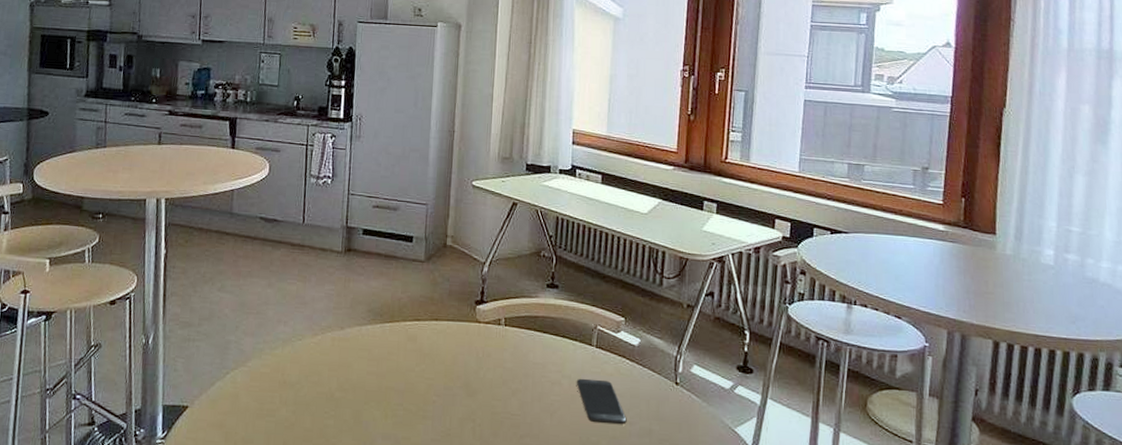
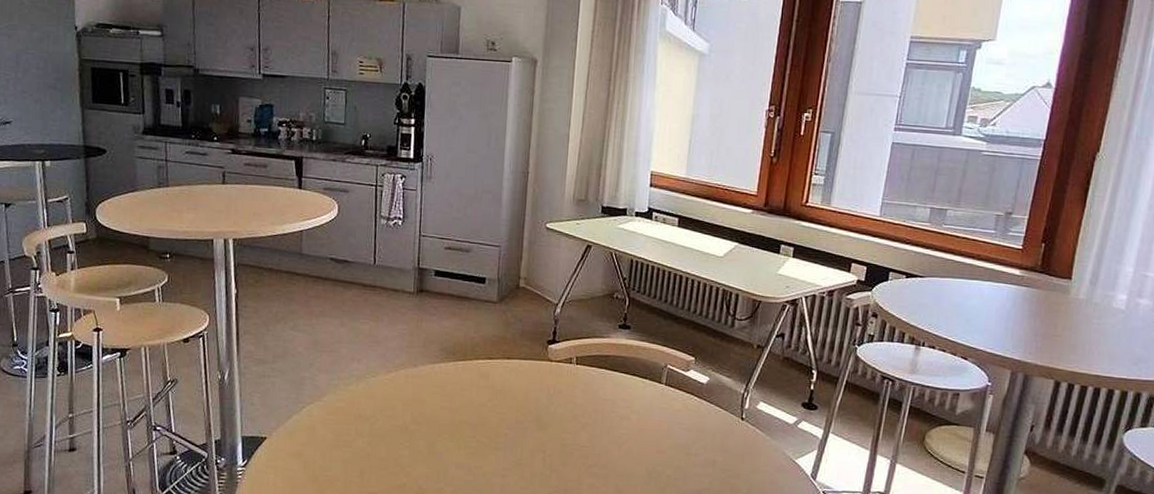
smartphone: present [576,378,627,425] -> none [644,413,692,457]

